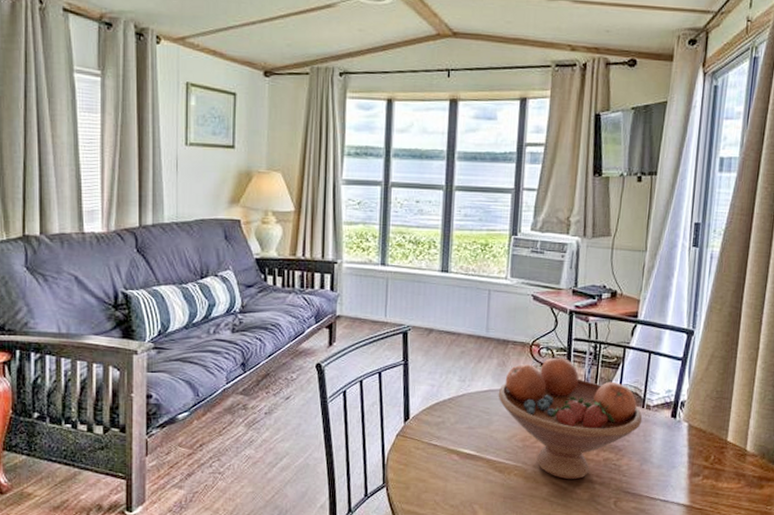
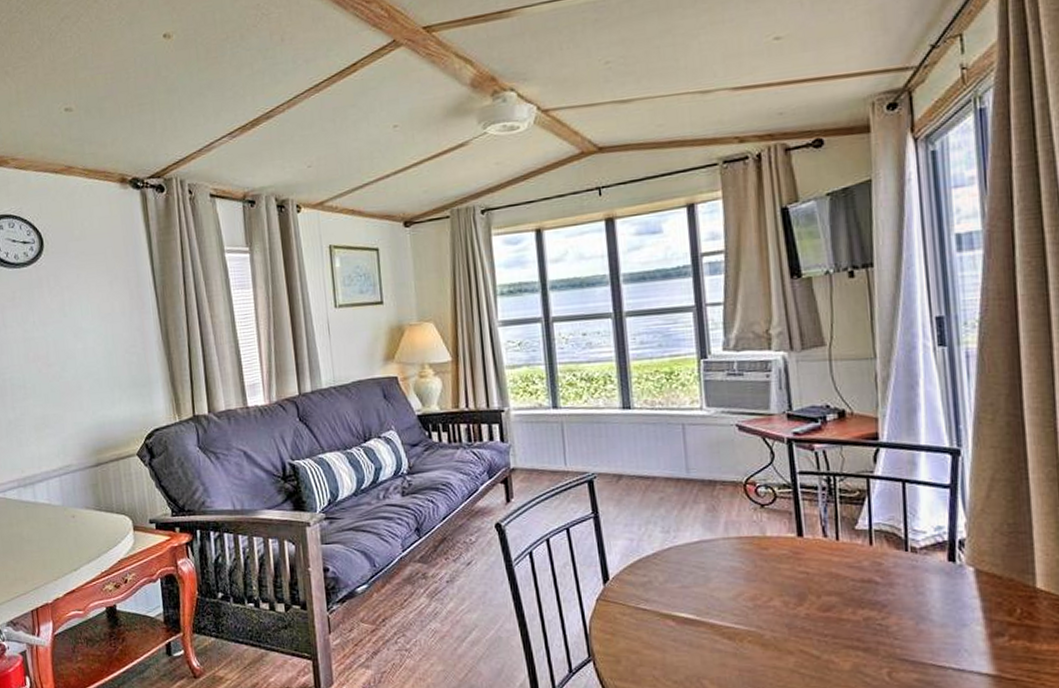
fruit bowl: present [498,357,643,480] -> none [712,495,909,646]

